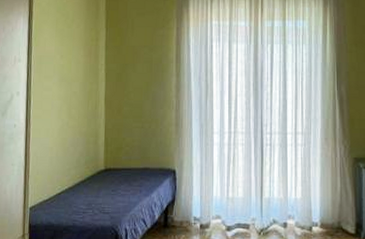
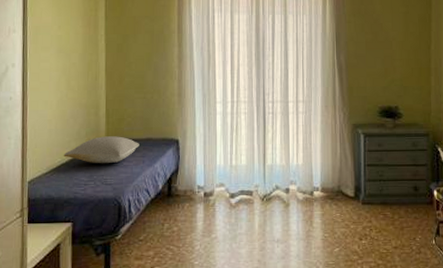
pillow: none [63,165,137,193] -> present [63,136,139,164]

